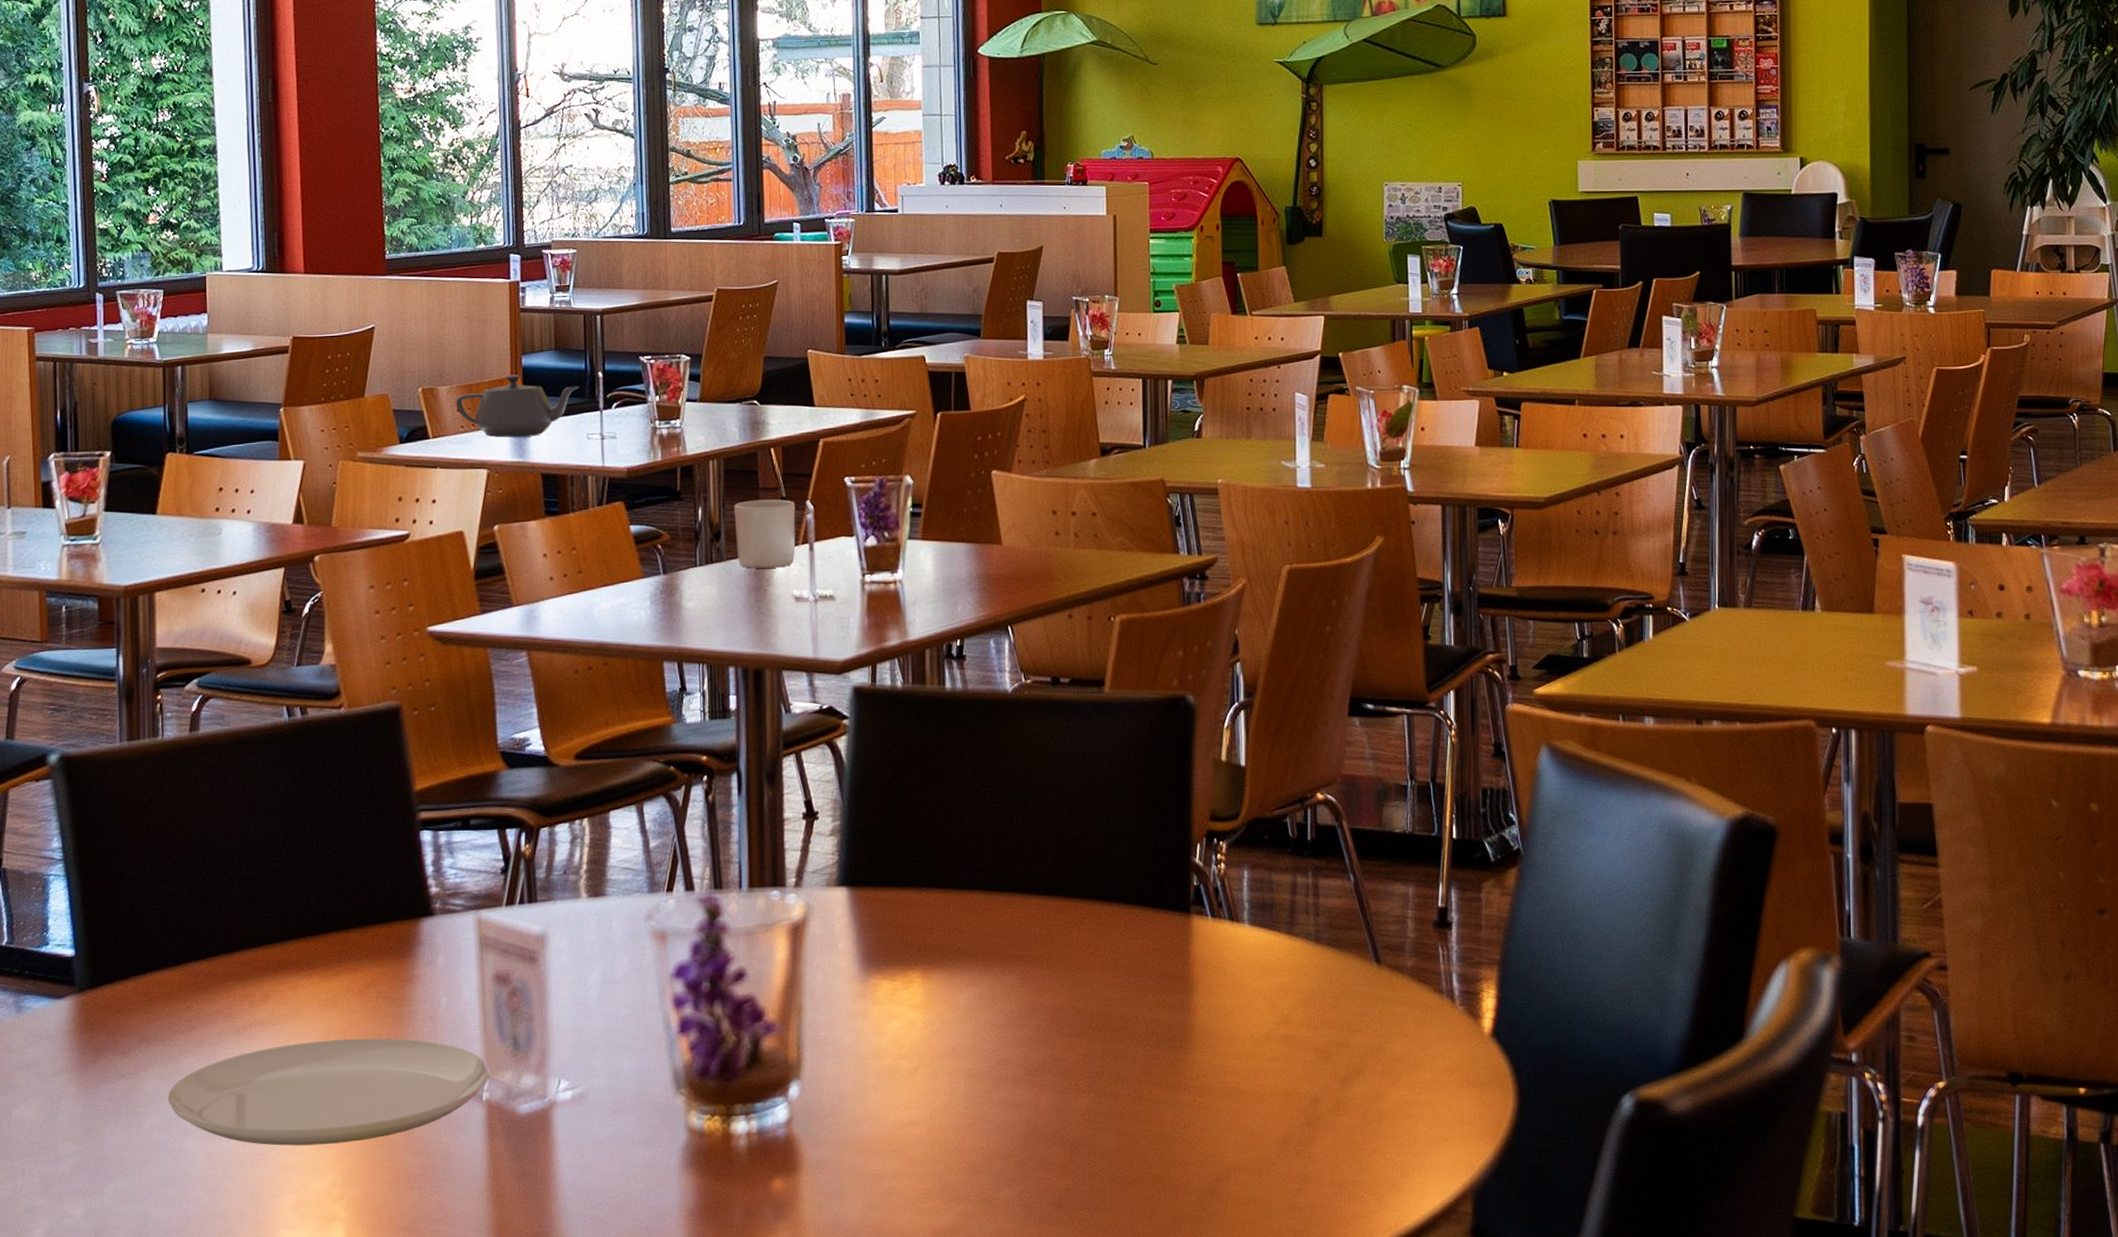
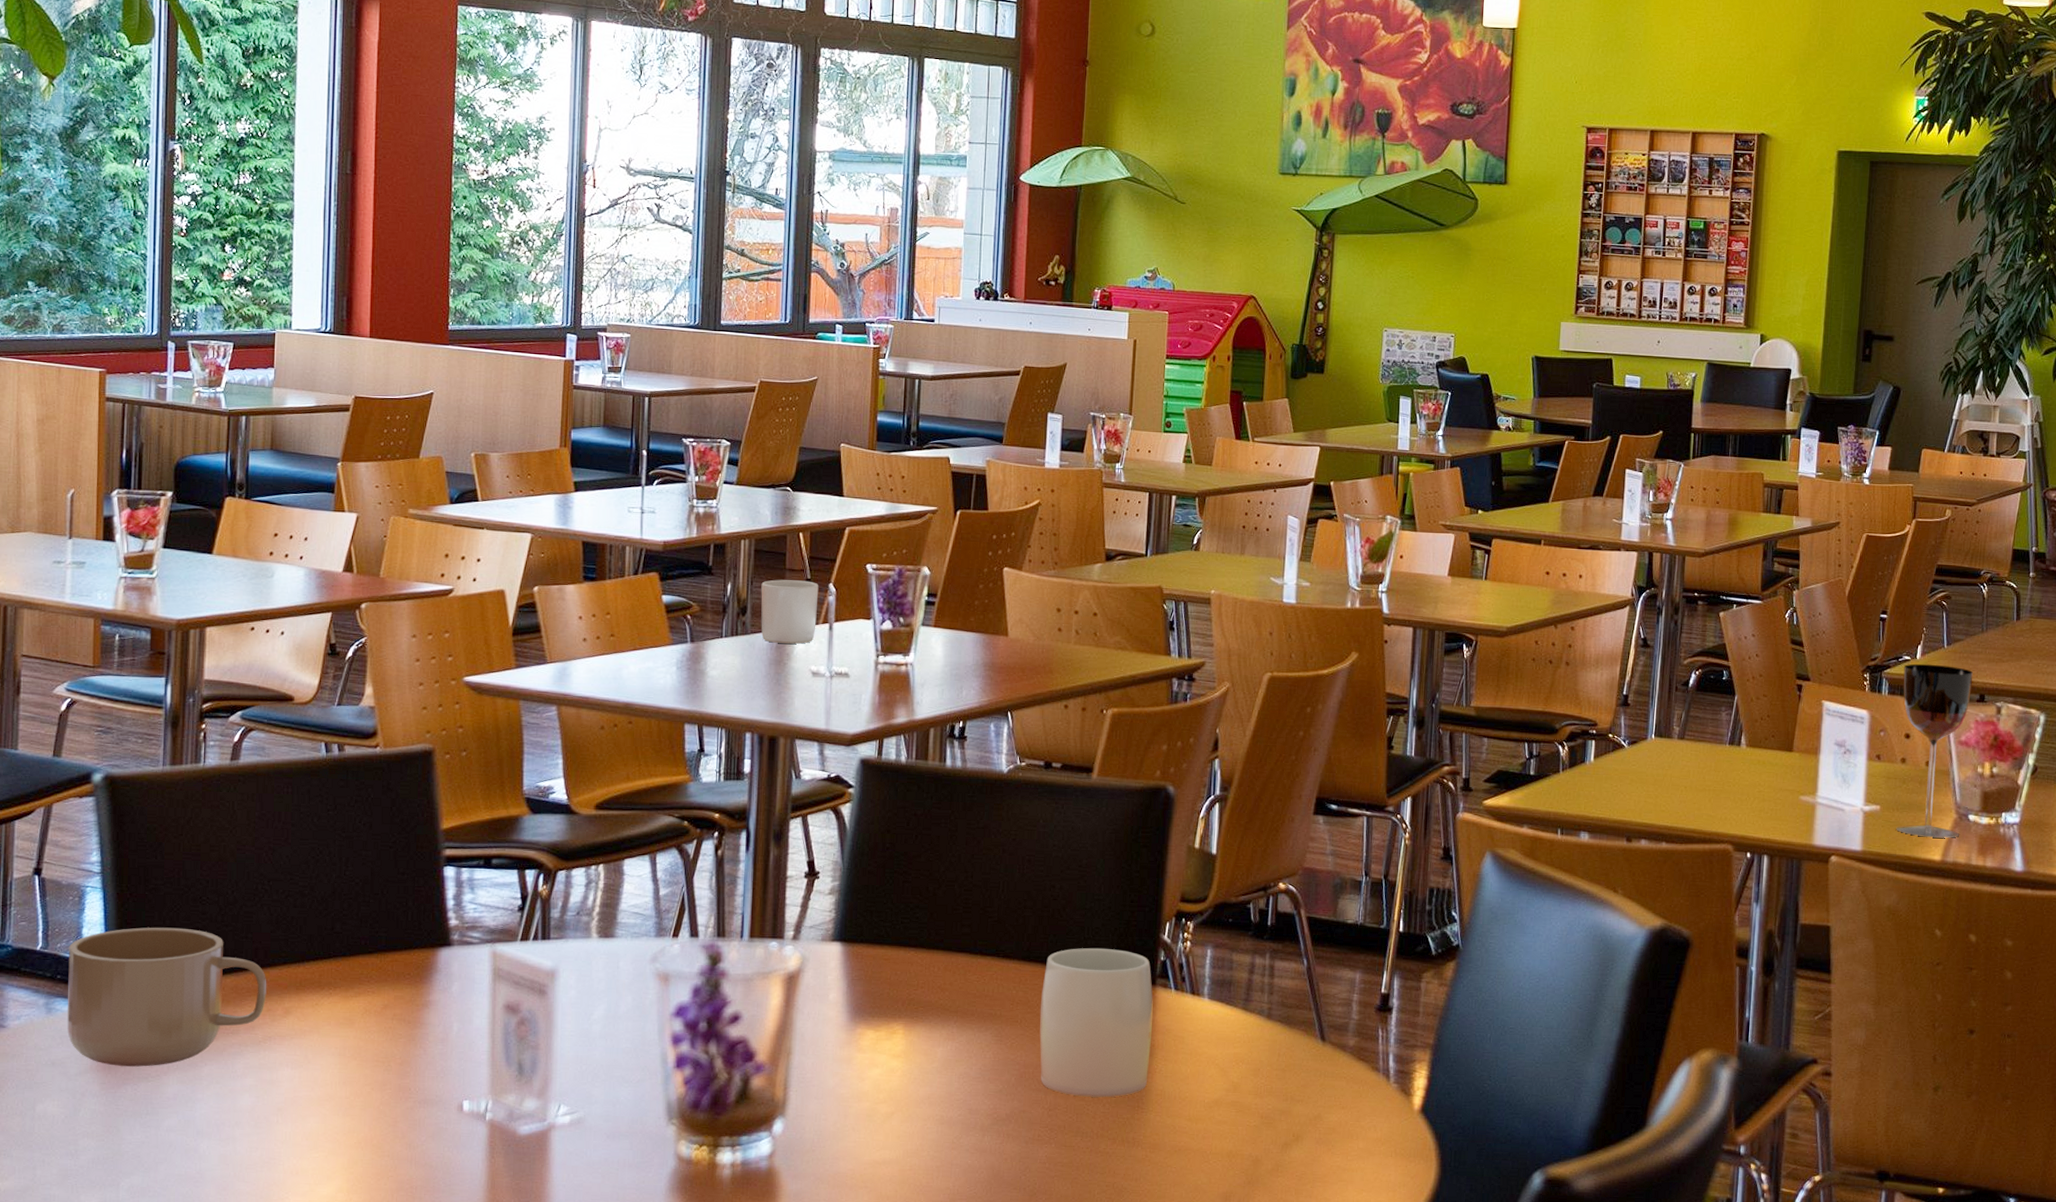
cup: none [35,913,244,1064] -> present [66,927,267,1067]
plate: present [168,1038,491,1146] -> none [187,1055,496,1153]
teapot: present [455,374,579,438] -> none [505,447,624,506]
mug: none [1066,876,1191,1040] -> present [1039,947,1154,1098]
wineglass: none [1991,506,2069,698] -> present [1896,663,1973,838]

